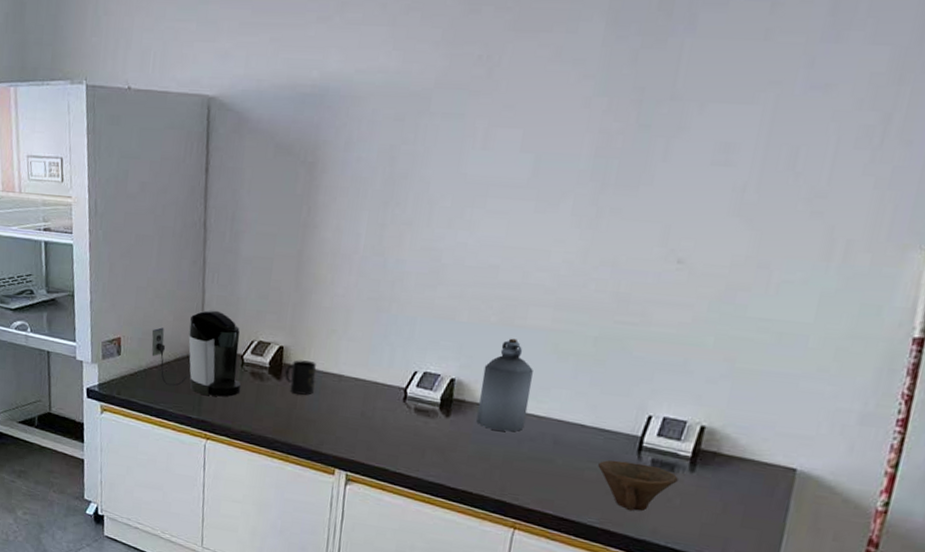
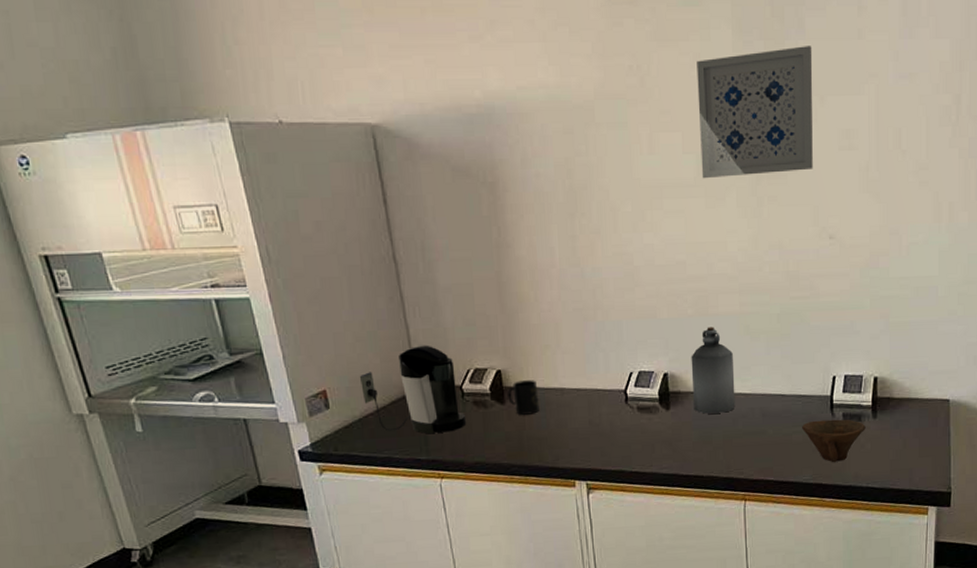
wall art: none [536,44,702,184] -> present [697,46,813,179]

